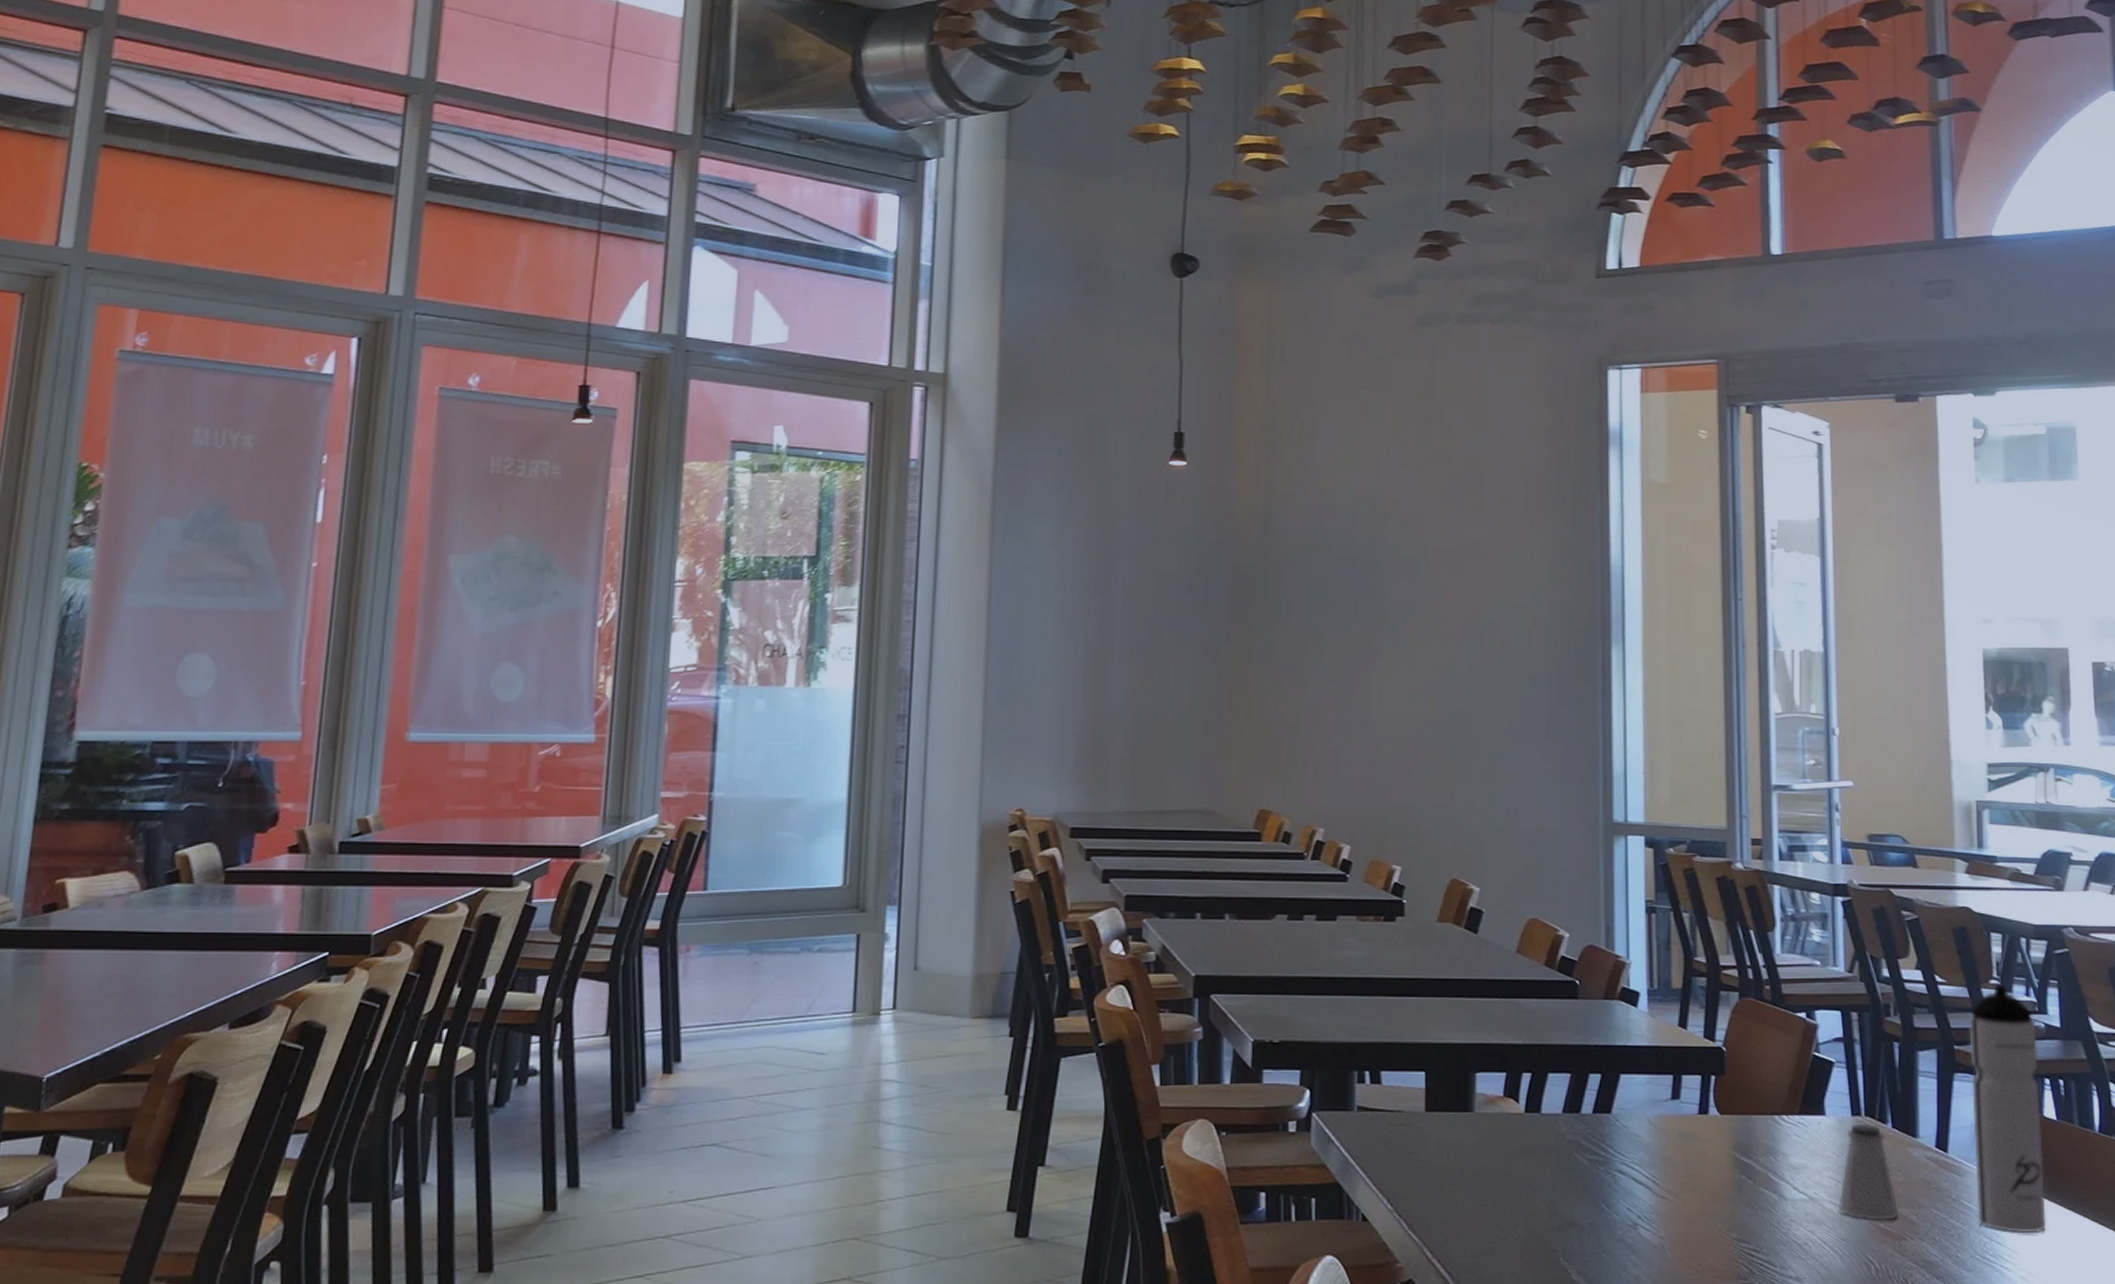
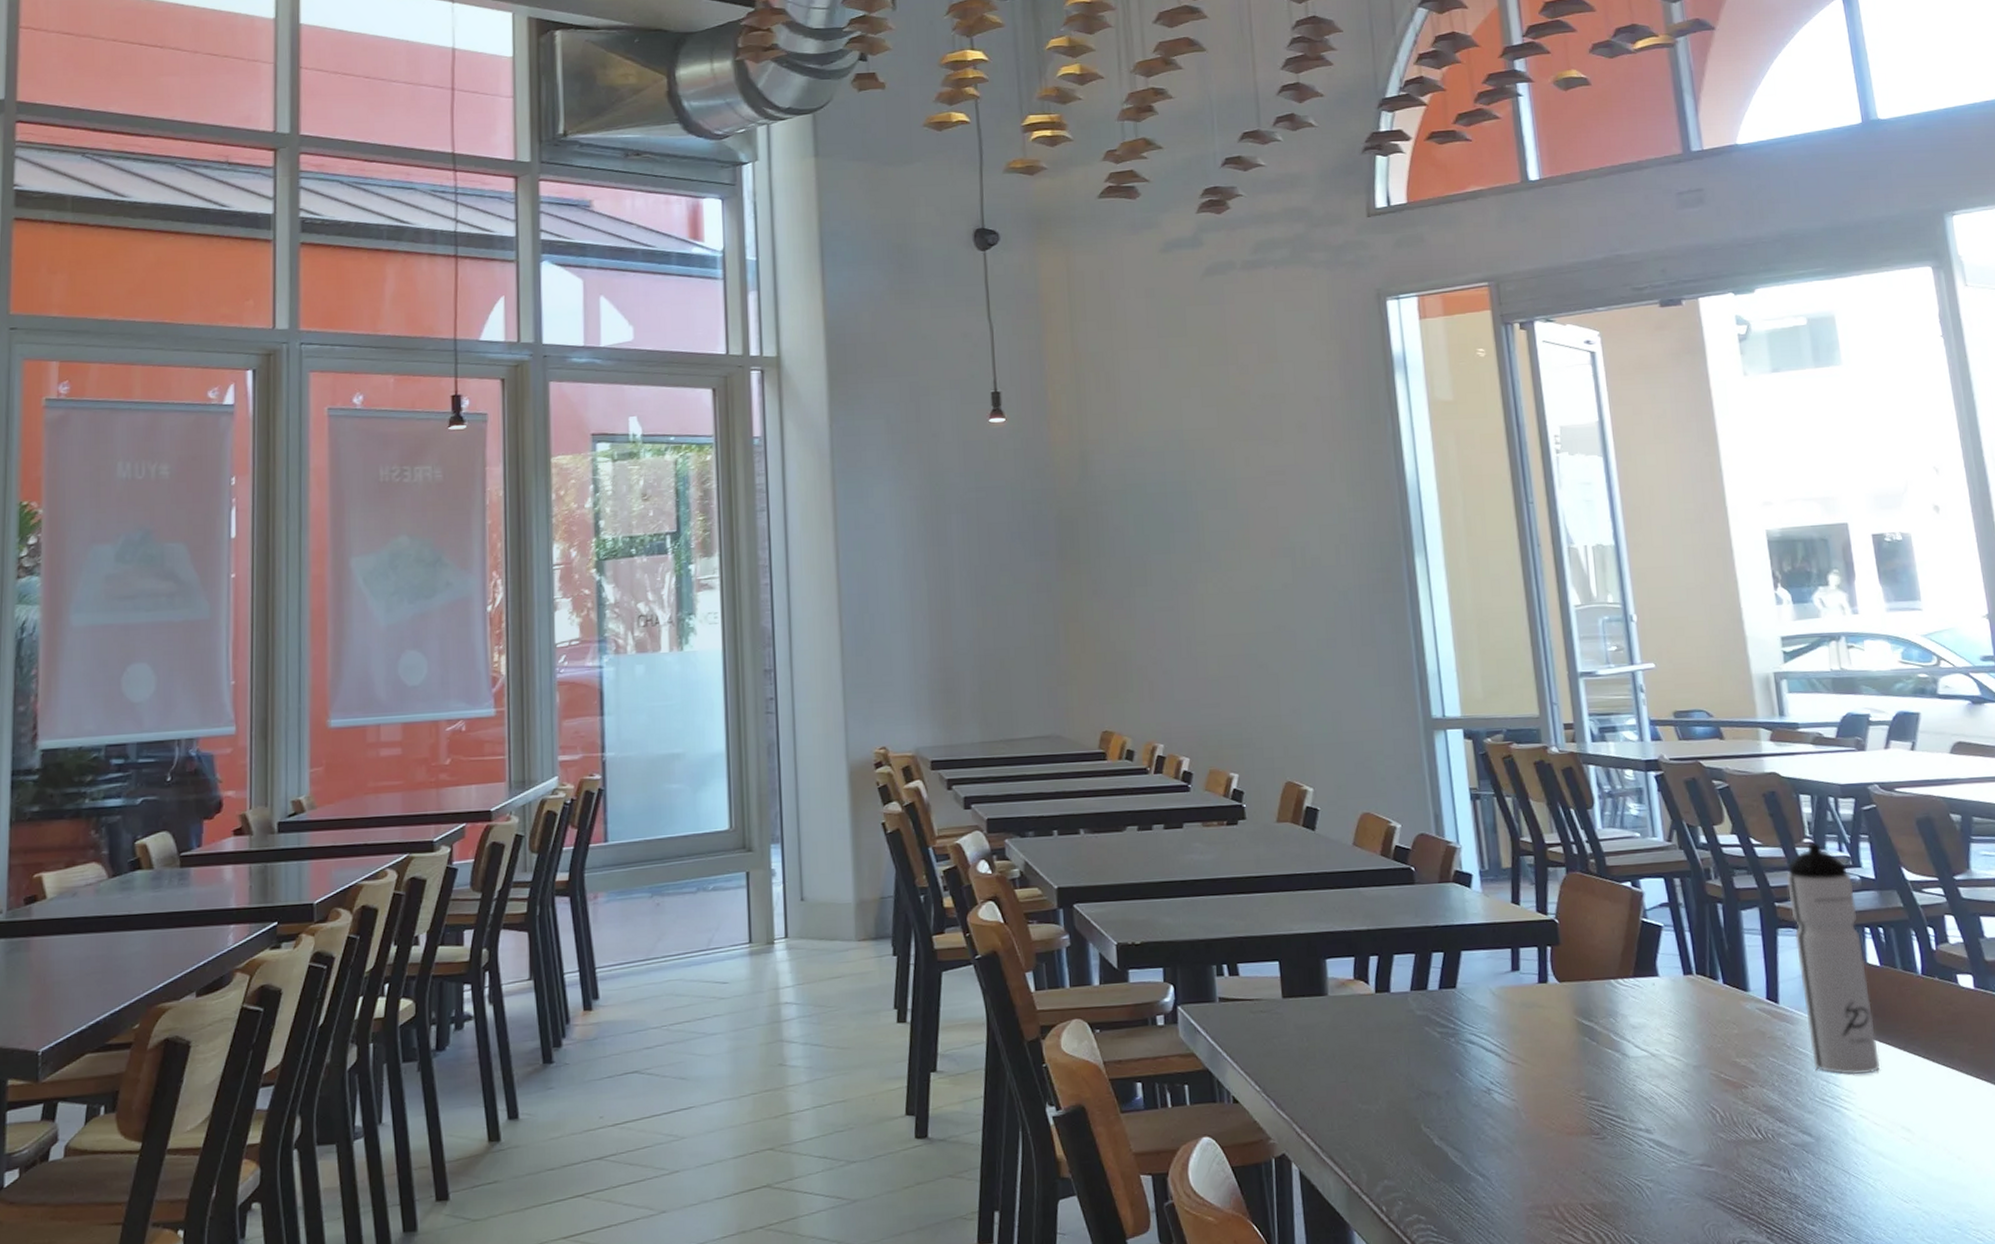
saltshaker: present [1838,1123,1900,1221] -> none [1679,981,1739,1072]

